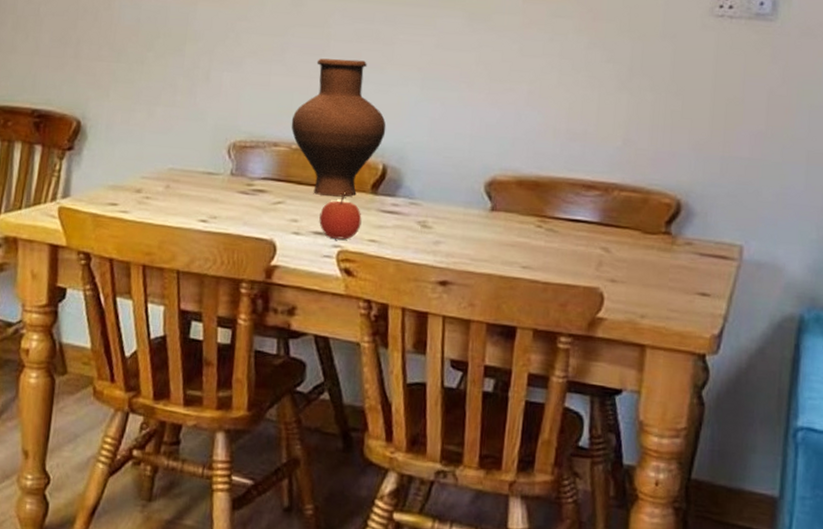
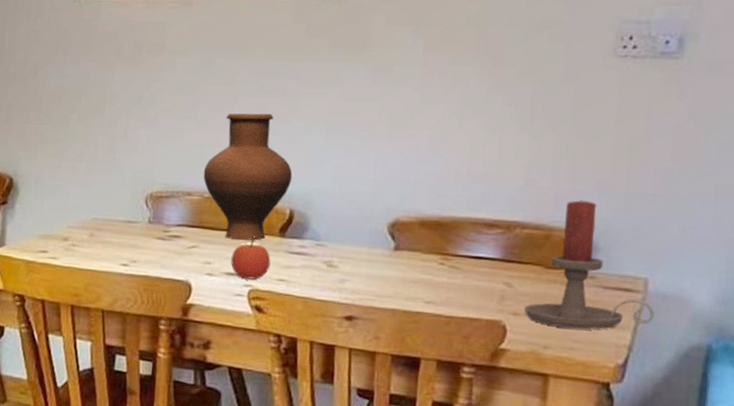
candle holder: none [621,162,749,298] -> present [523,199,654,330]

